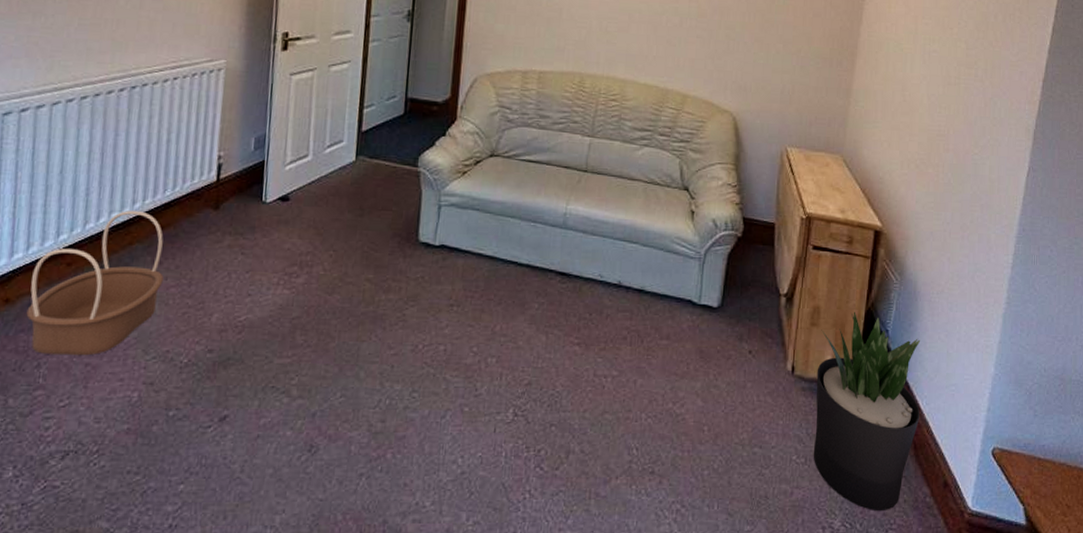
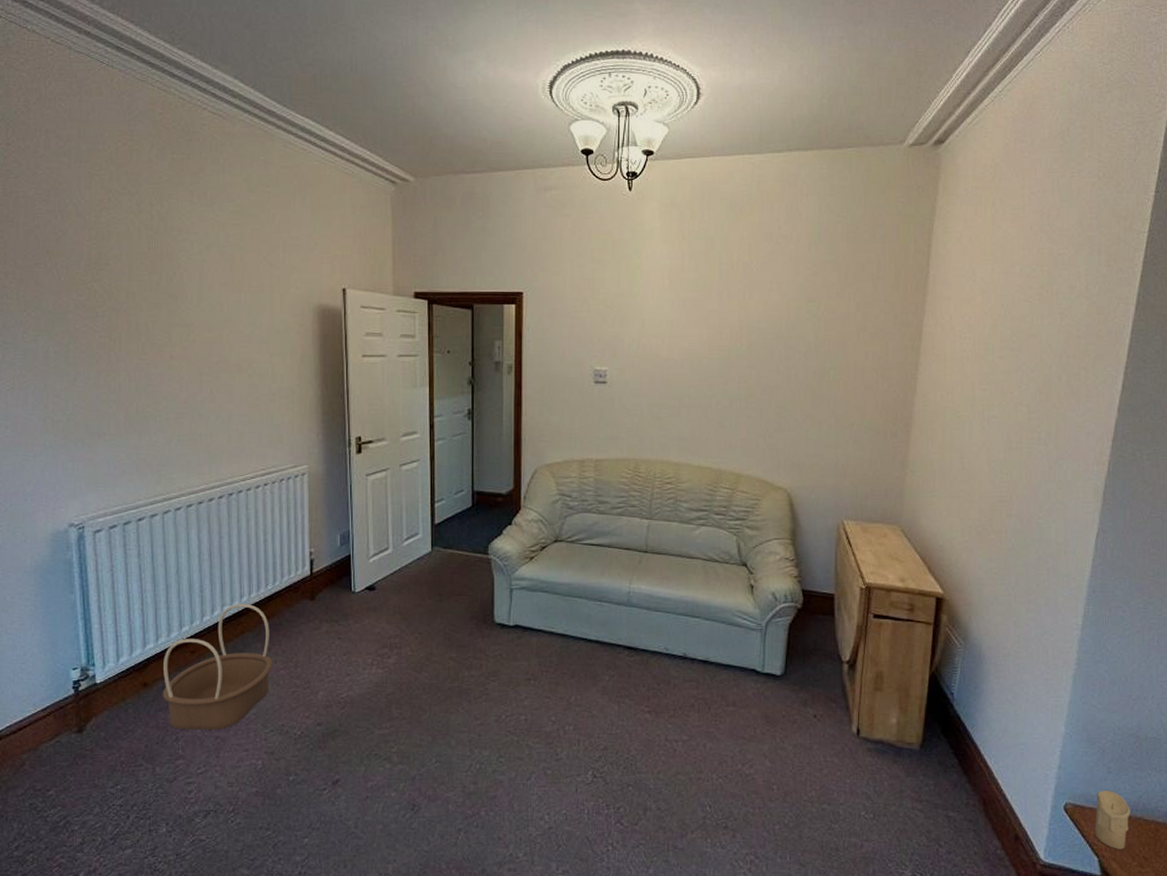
planter: present [813,311,921,510] -> none [881,675,989,862]
candle: none [1020,435,1055,497] -> present [1094,790,1130,850]

